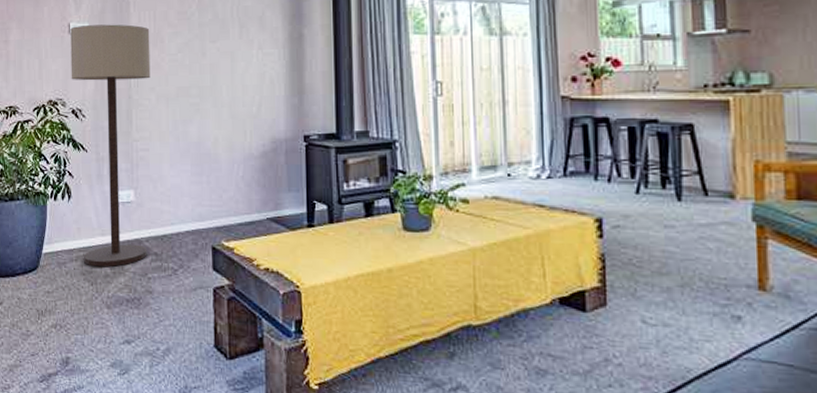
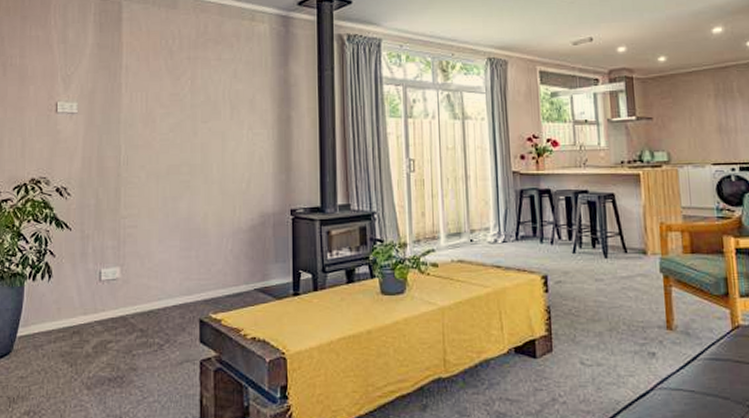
floor lamp: present [70,24,151,267] -> none [56,104,141,347]

